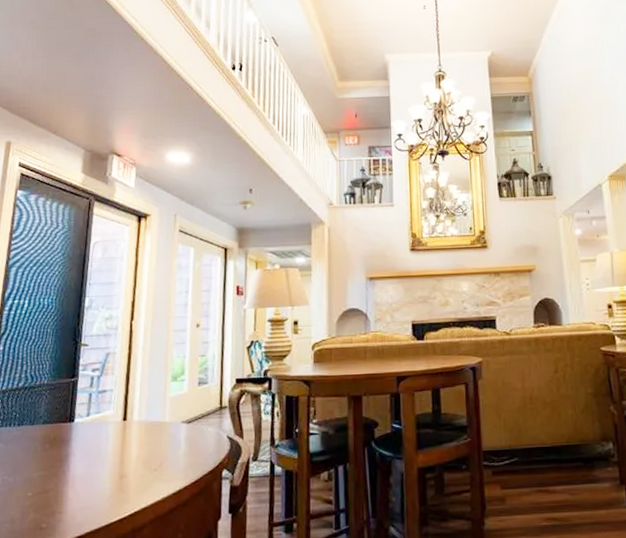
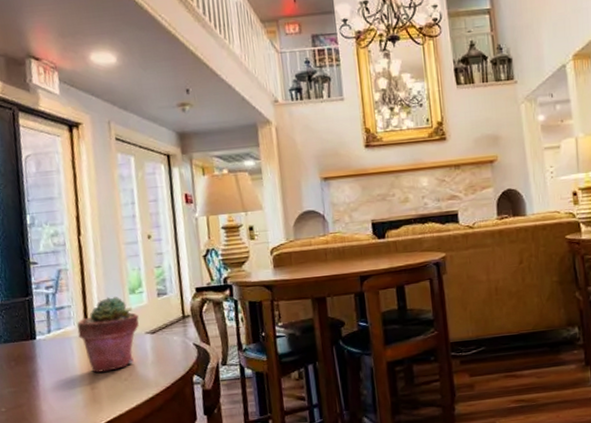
potted succulent: none [116,382,177,461] -> present [77,296,139,373]

